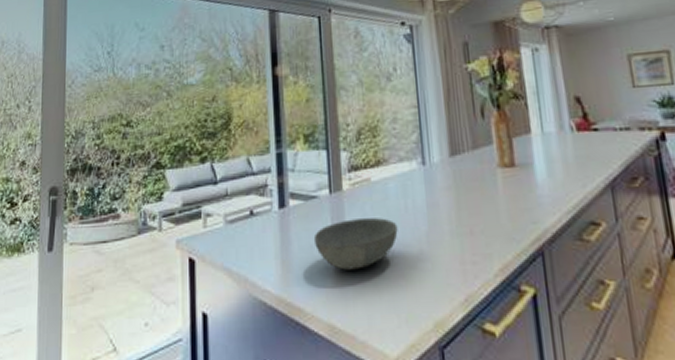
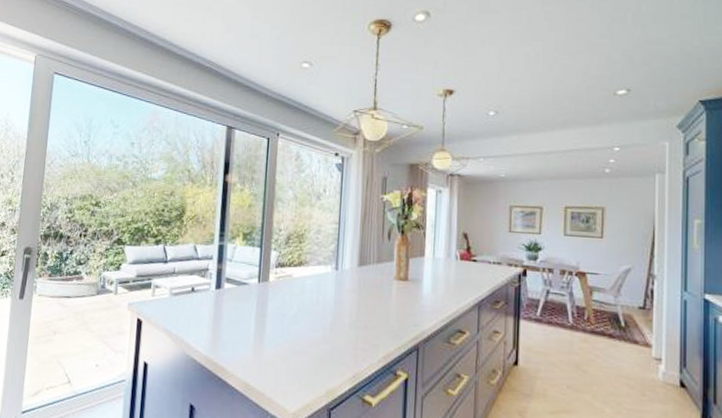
bowl: present [313,218,398,270] -> none [240,304,309,344]

